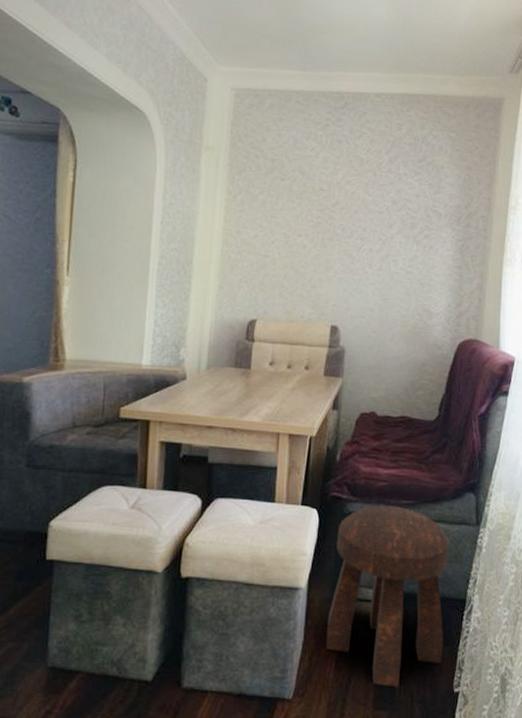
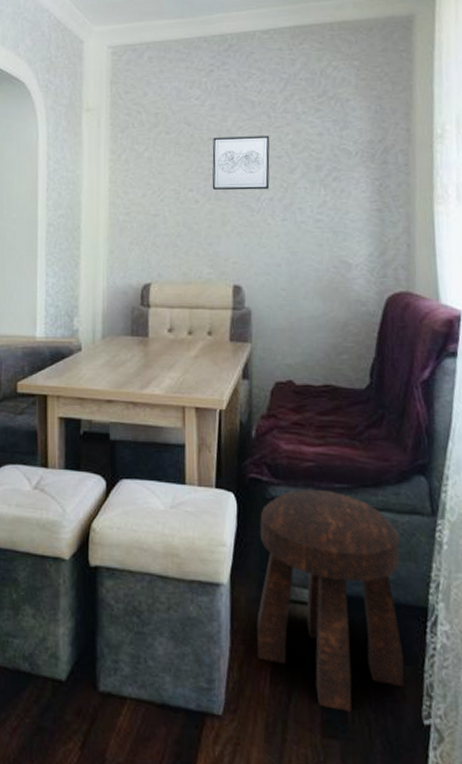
wall art: none [319,188,374,241] -> present [212,135,270,191]

